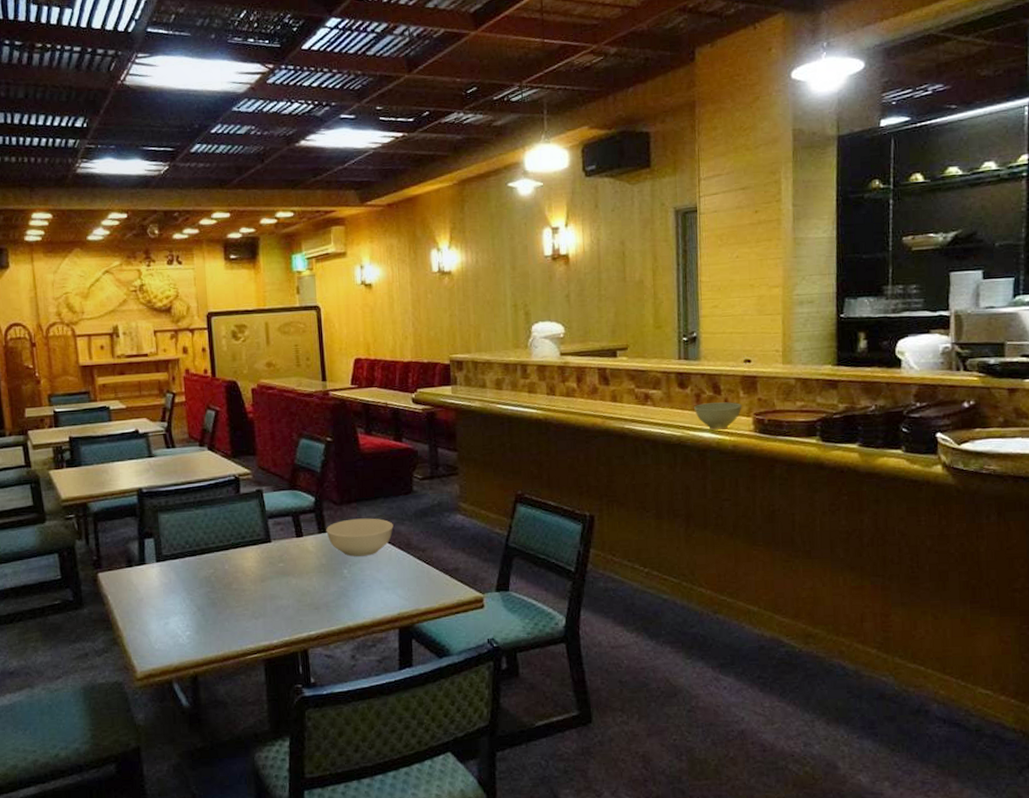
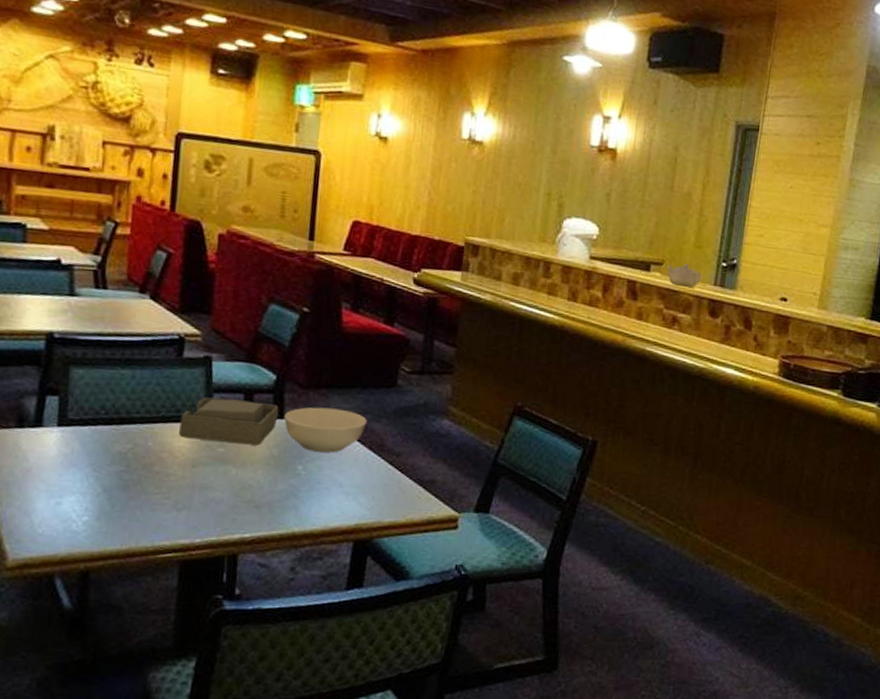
napkin holder: none [246,521,322,559] -> present [179,397,279,446]
teapot: none [630,344,666,367] -> present [666,263,703,289]
bowl: present [693,402,742,431] -> none [720,336,771,369]

